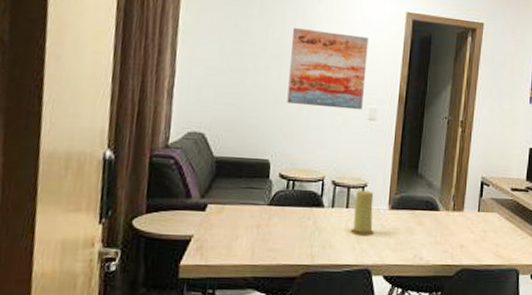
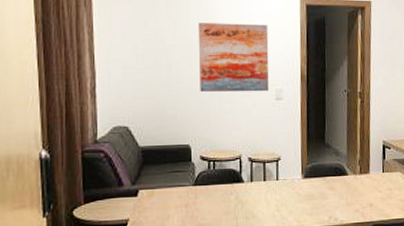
candle: present [350,190,374,236] -> none [269,164,291,205]

